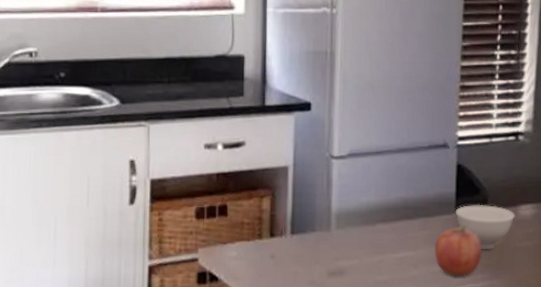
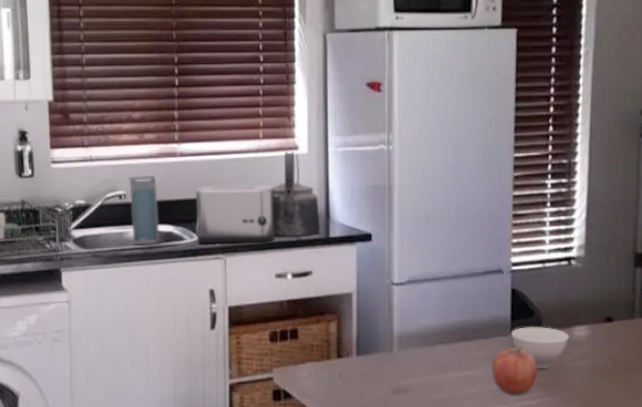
soap dispenser: none [41,31,75,109] -> present [129,175,159,245]
toaster: none [116,44,213,111] -> present [195,183,281,245]
kettle: none [204,10,256,105] -> present [273,151,320,237]

